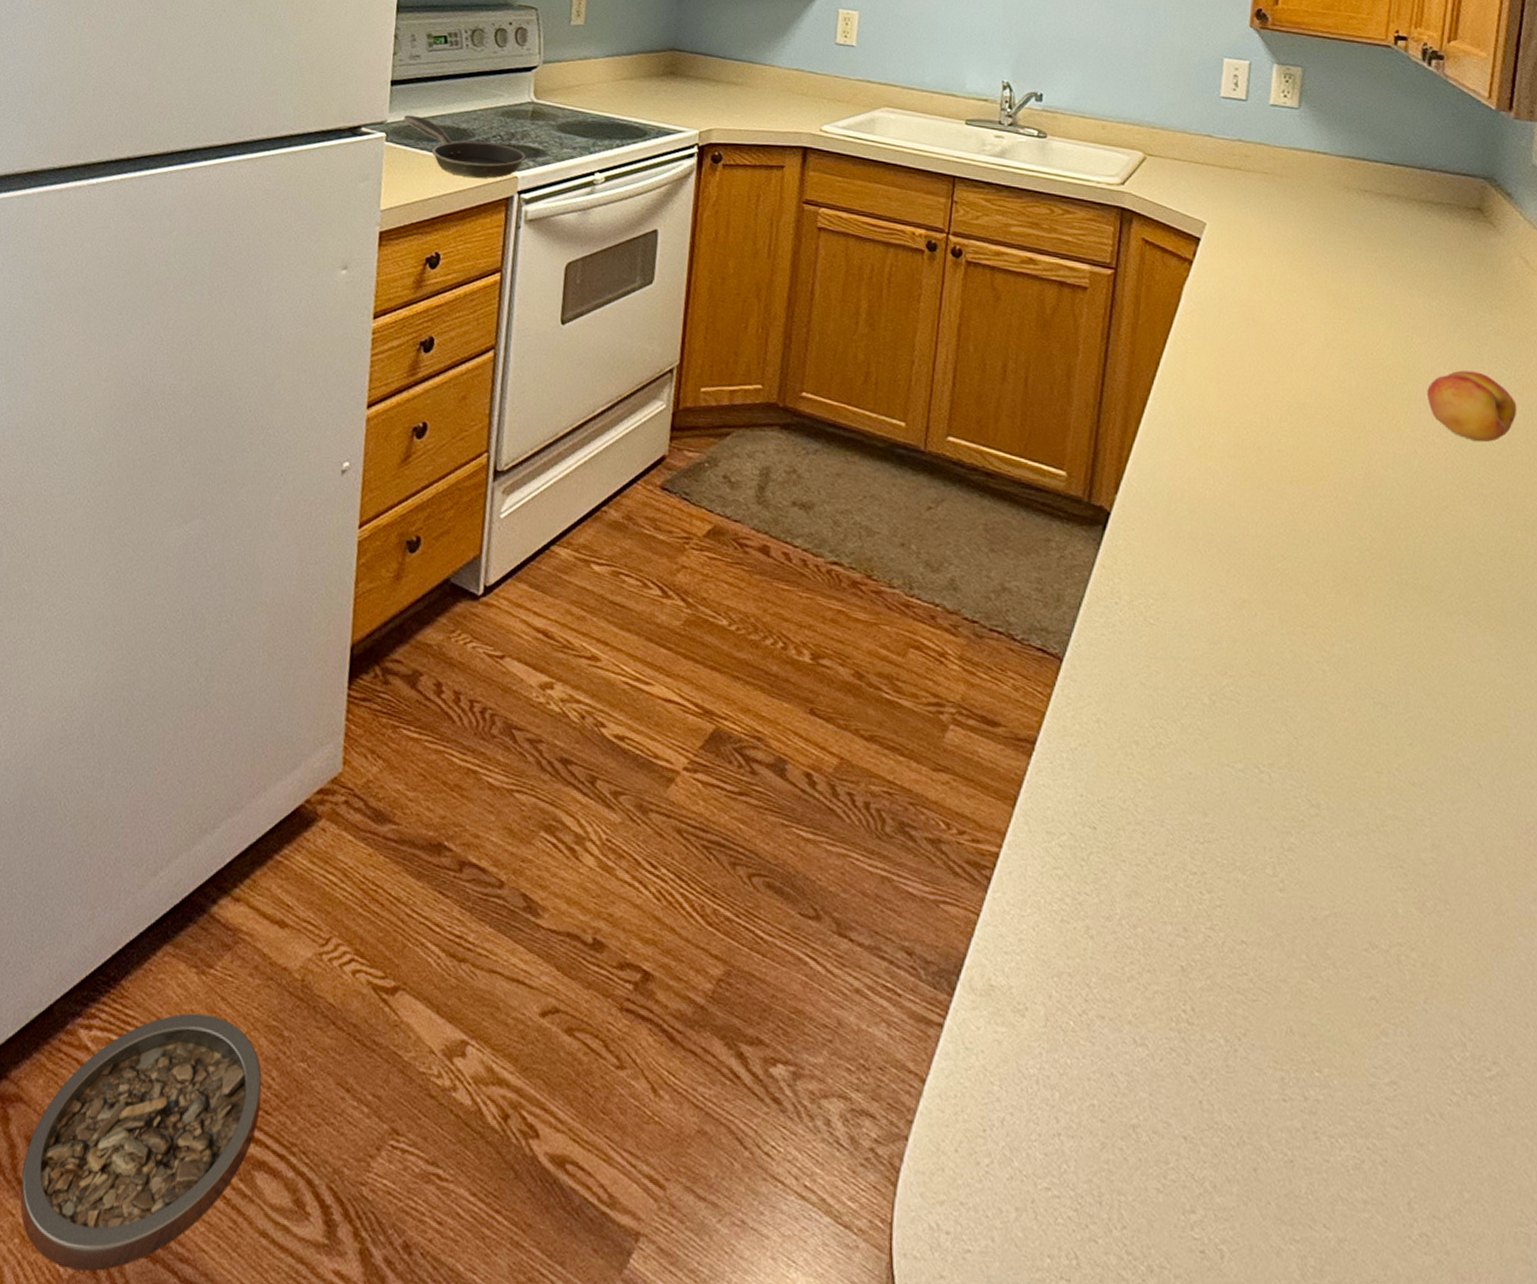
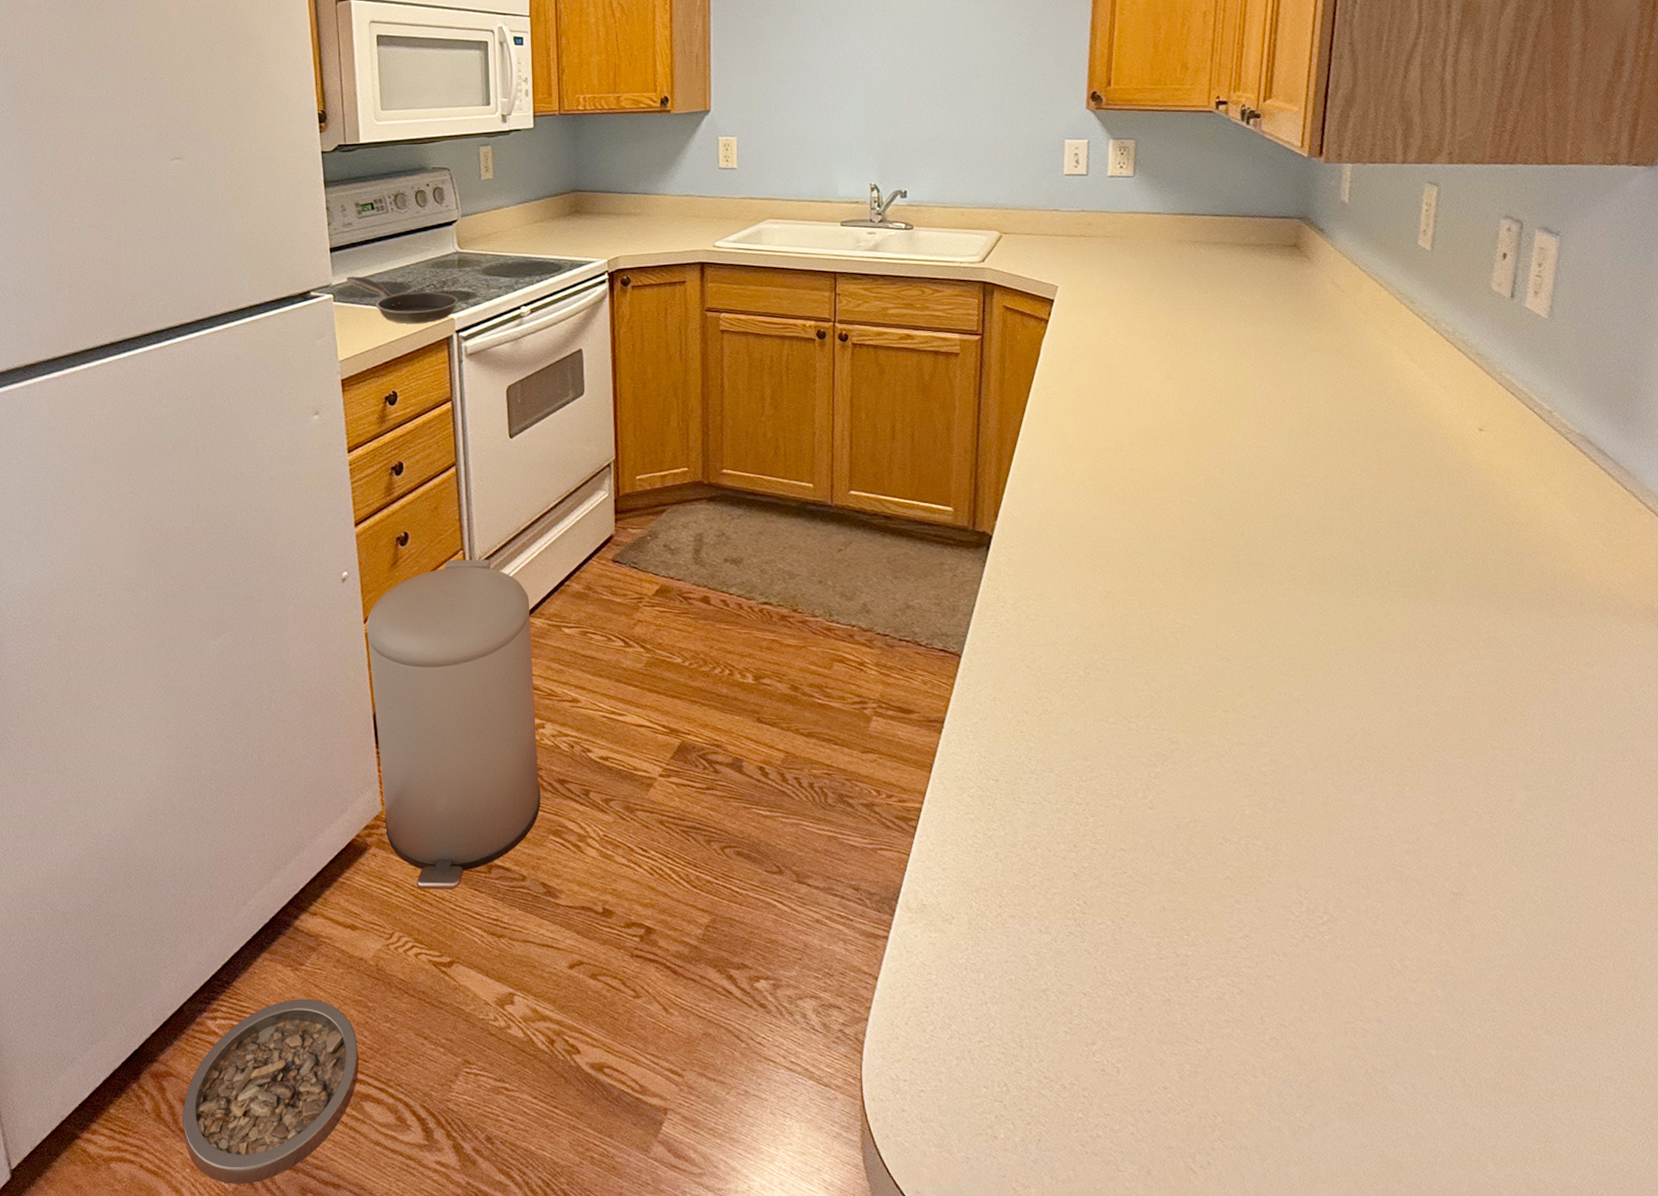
pedal bin: none [342,463,557,889] -> present [366,559,541,890]
fruit: present [1427,370,1517,442] -> none [1255,384,1333,442]

